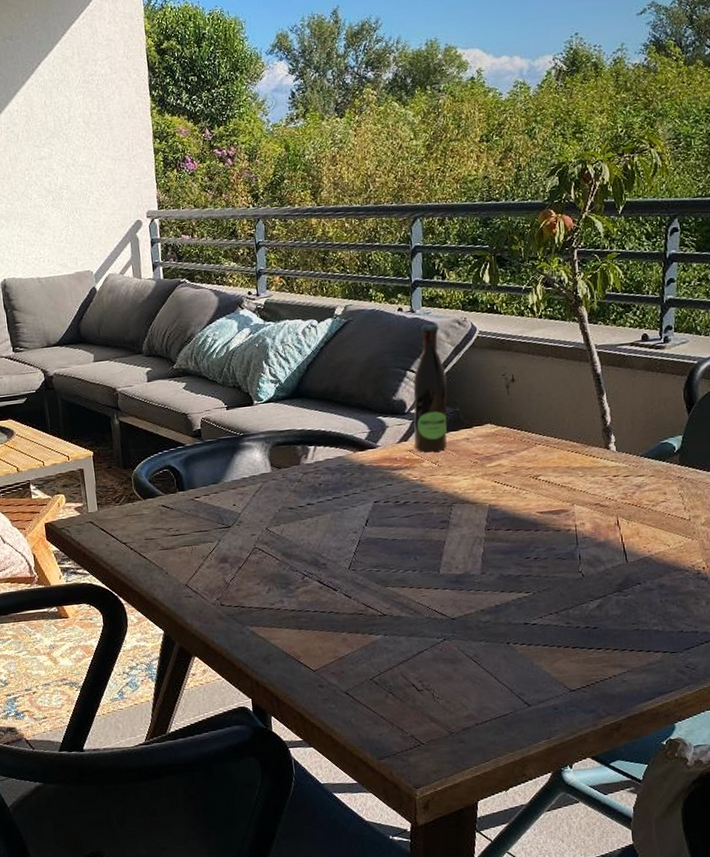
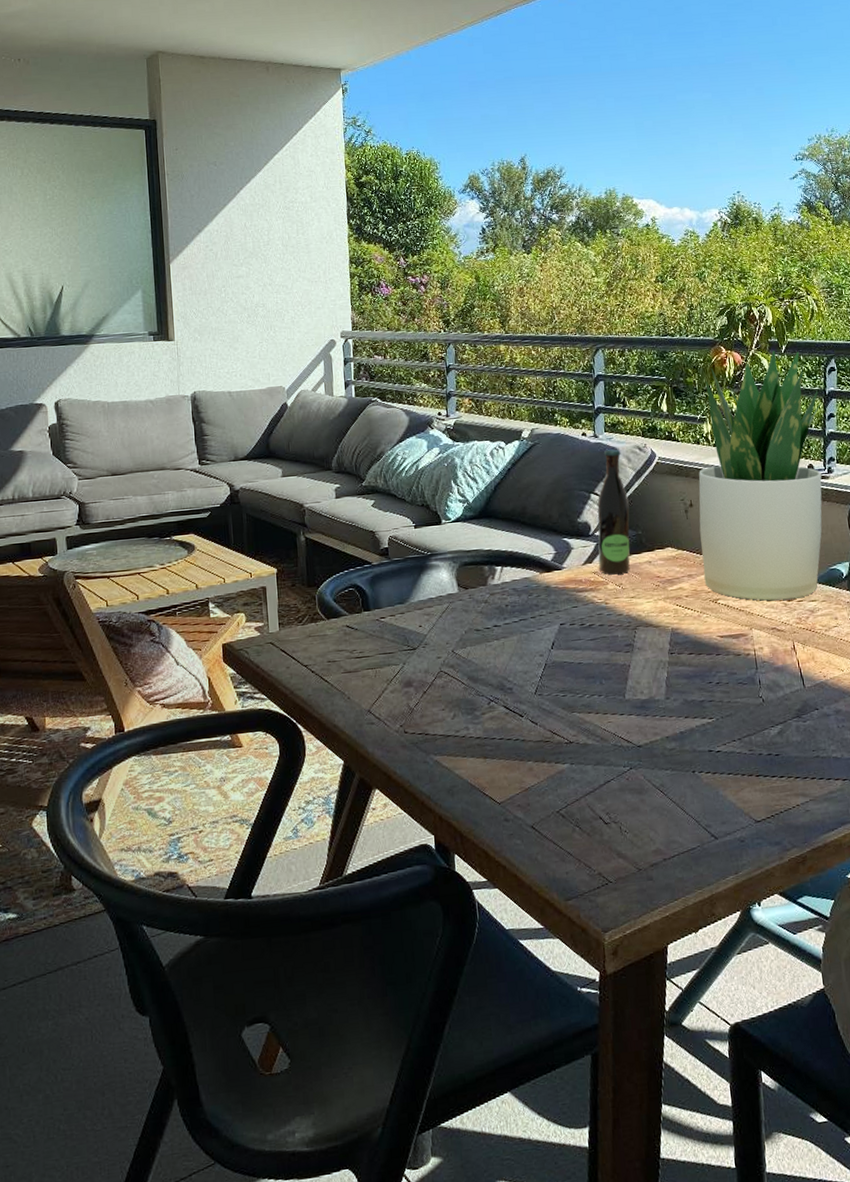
planter: none [521,211,661,476] -> present [698,350,822,601]

